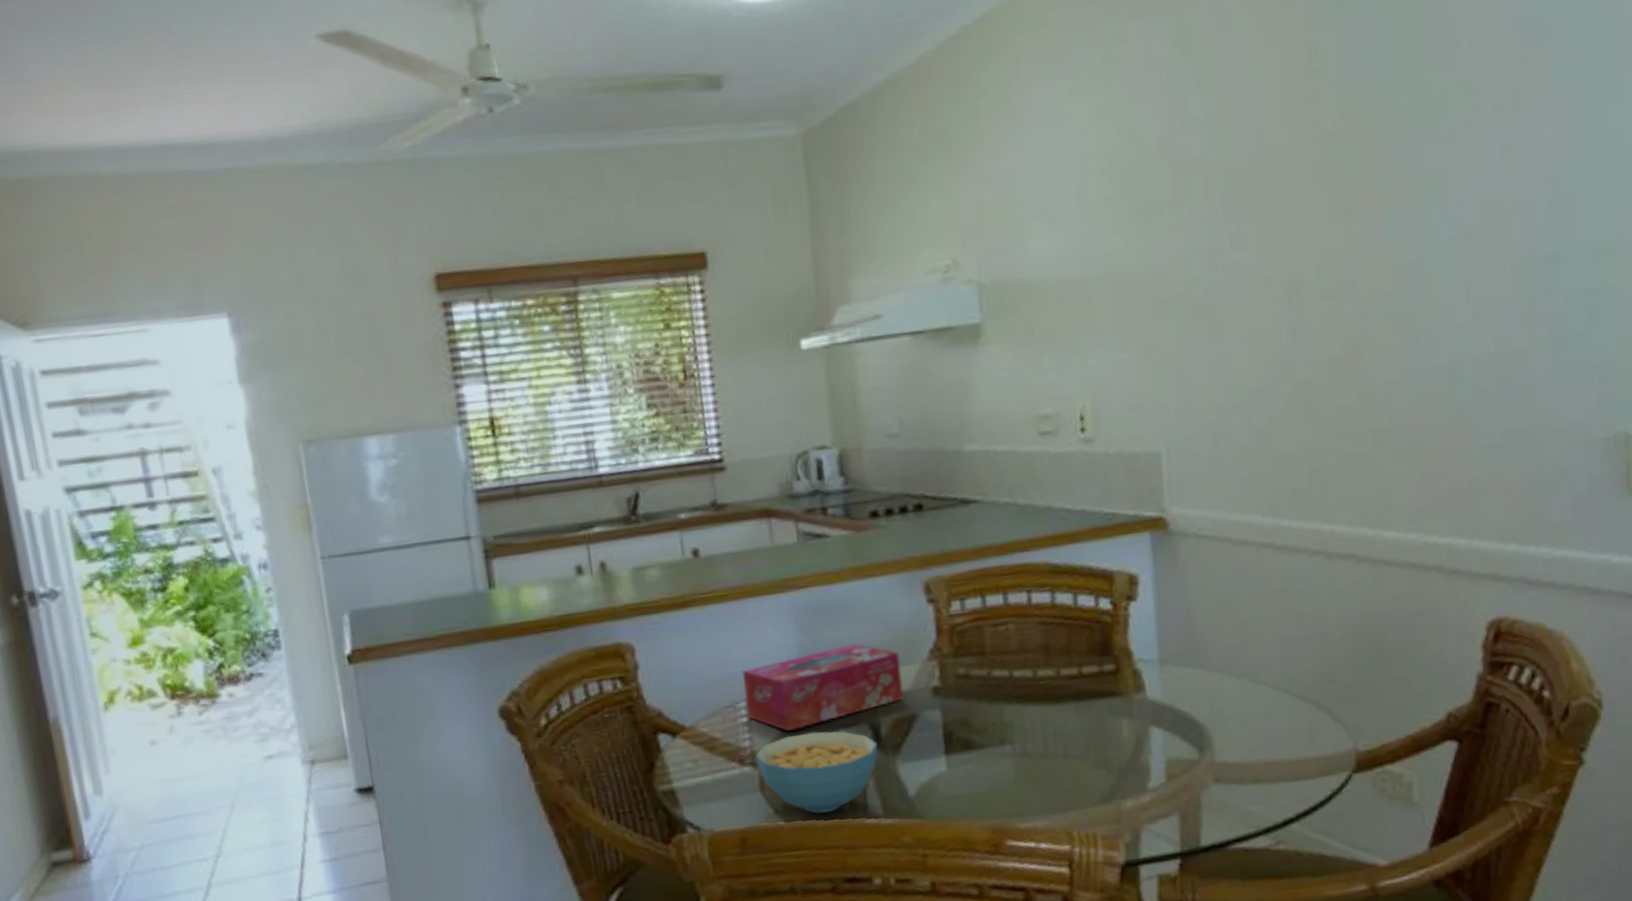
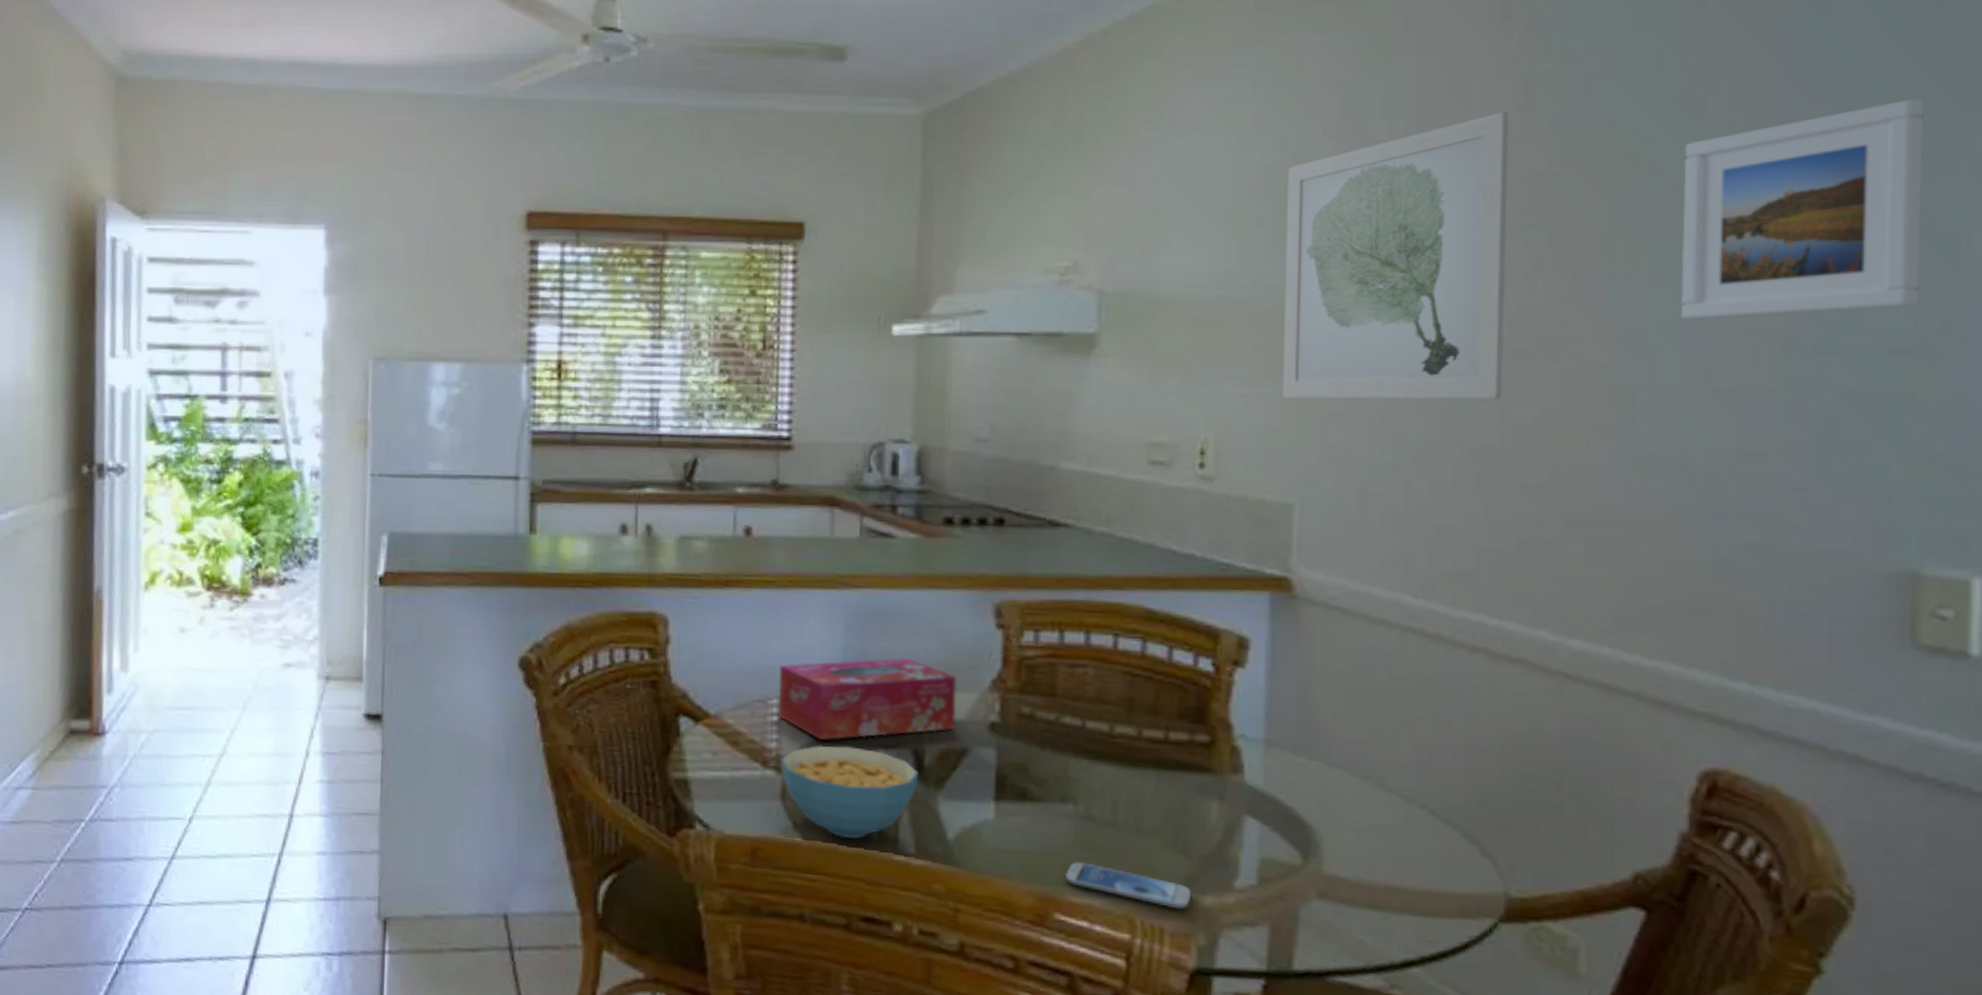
smartphone: none [1010,792,1116,816] -> present [1064,862,1192,909]
wall art: none [1125,79,1316,360] -> present [1282,112,1509,400]
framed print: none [1436,36,1616,247] -> present [1681,99,1924,320]

